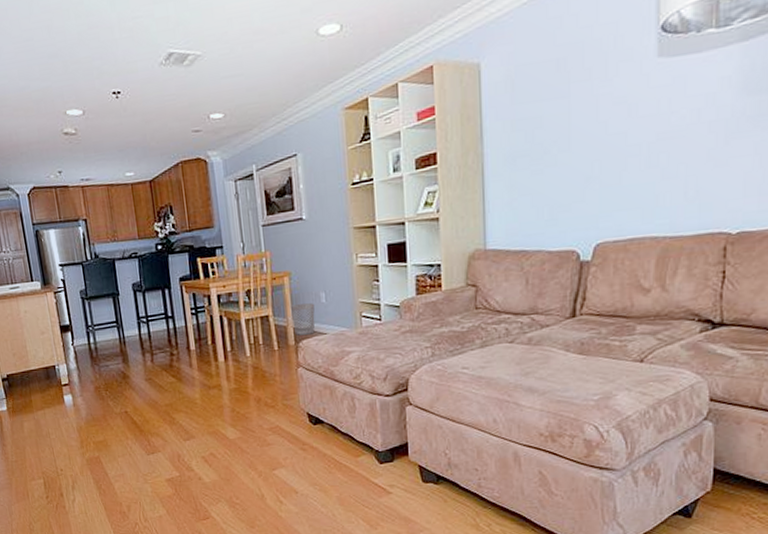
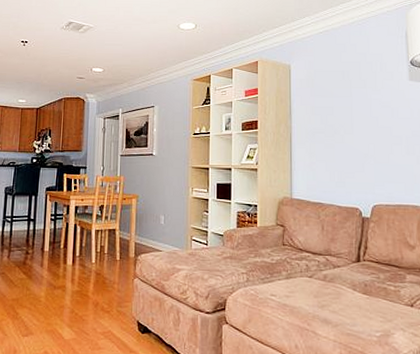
wastebasket: present [291,303,315,336] -> none [135,223,154,250]

